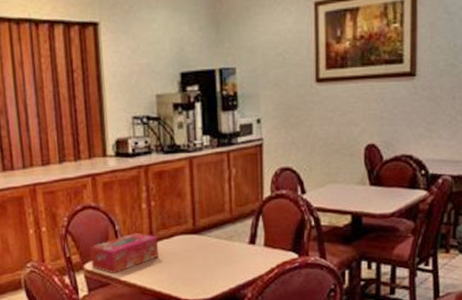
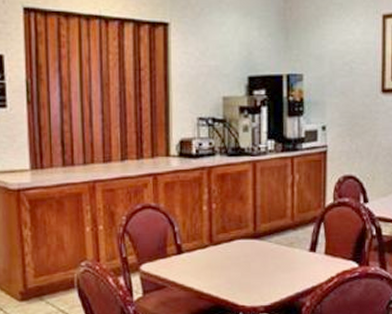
tissue box: present [90,232,159,274] -> none [147,235,218,277]

